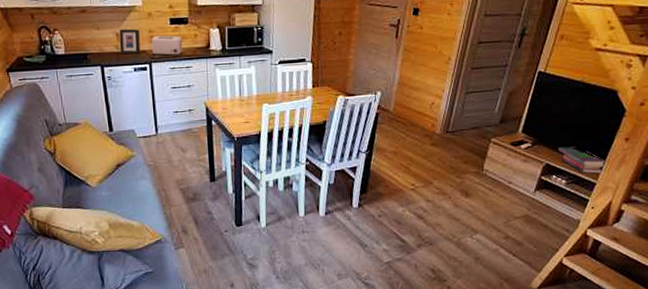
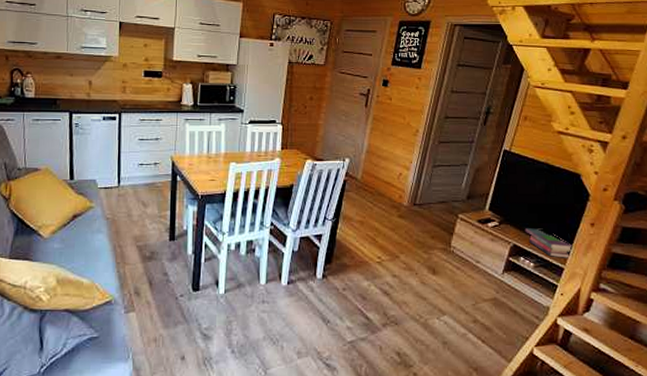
picture frame: present [119,29,141,55] -> none [90,77,112,103]
toaster: present [151,35,183,57] -> none [123,86,155,108]

